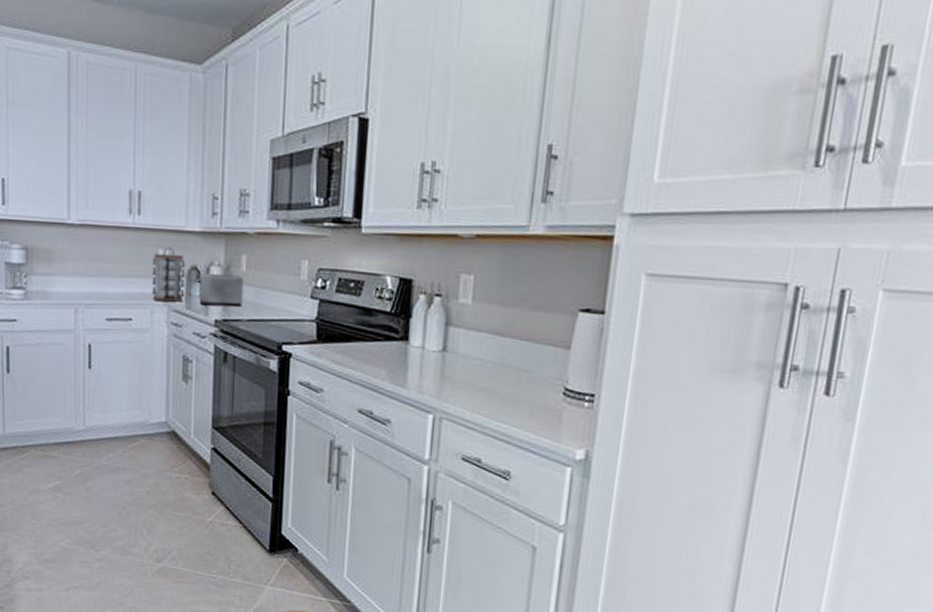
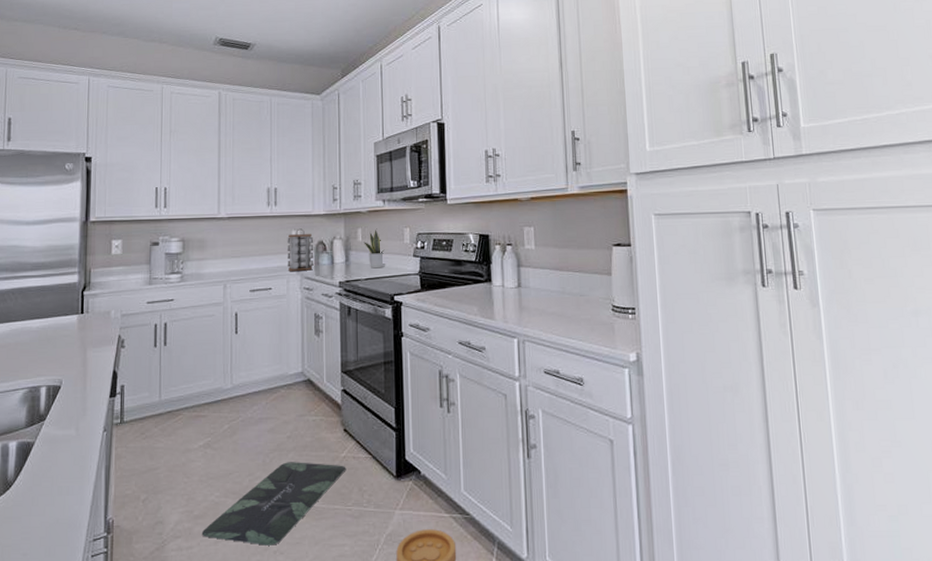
doormat: none [52,518,213,601] -> present [201,462,346,546]
toaster: present [197,273,244,307] -> none [323,244,360,271]
potted plant: none [248,258,275,309] -> present [364,229,386,269]

